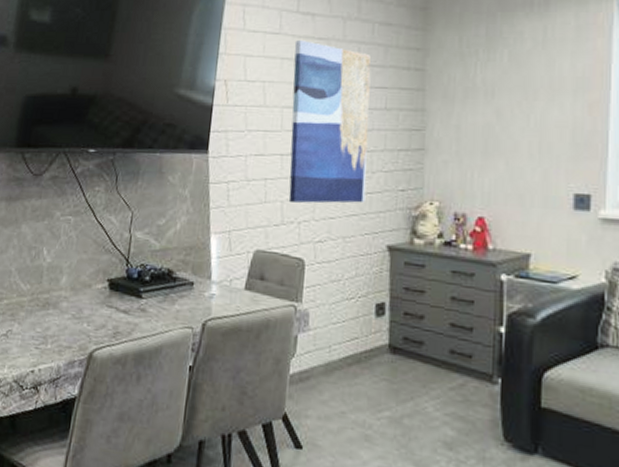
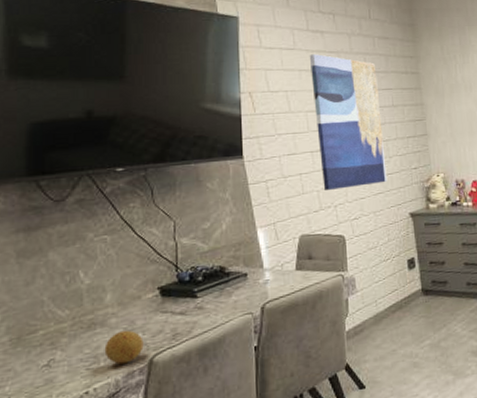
fruit: none [52,316,87,352] -> present [104,330,144,364]

